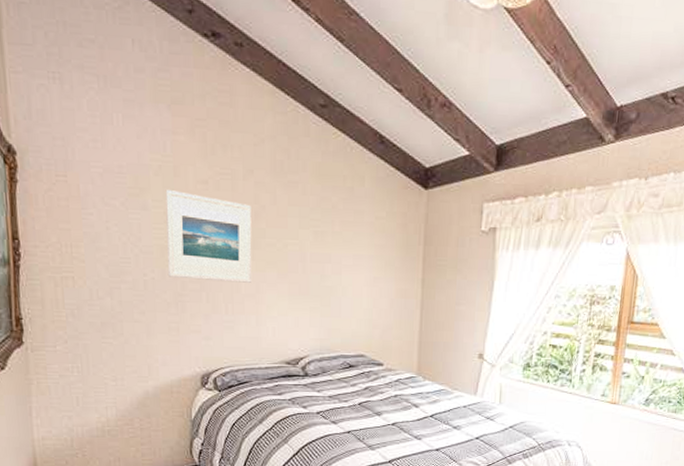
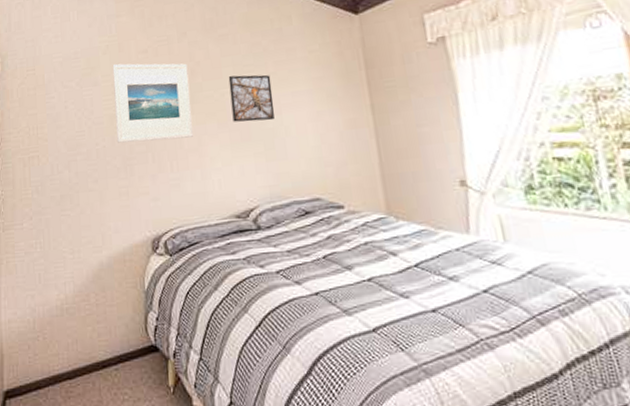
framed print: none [293,228,336,279] -> present [228,74,275,122]

